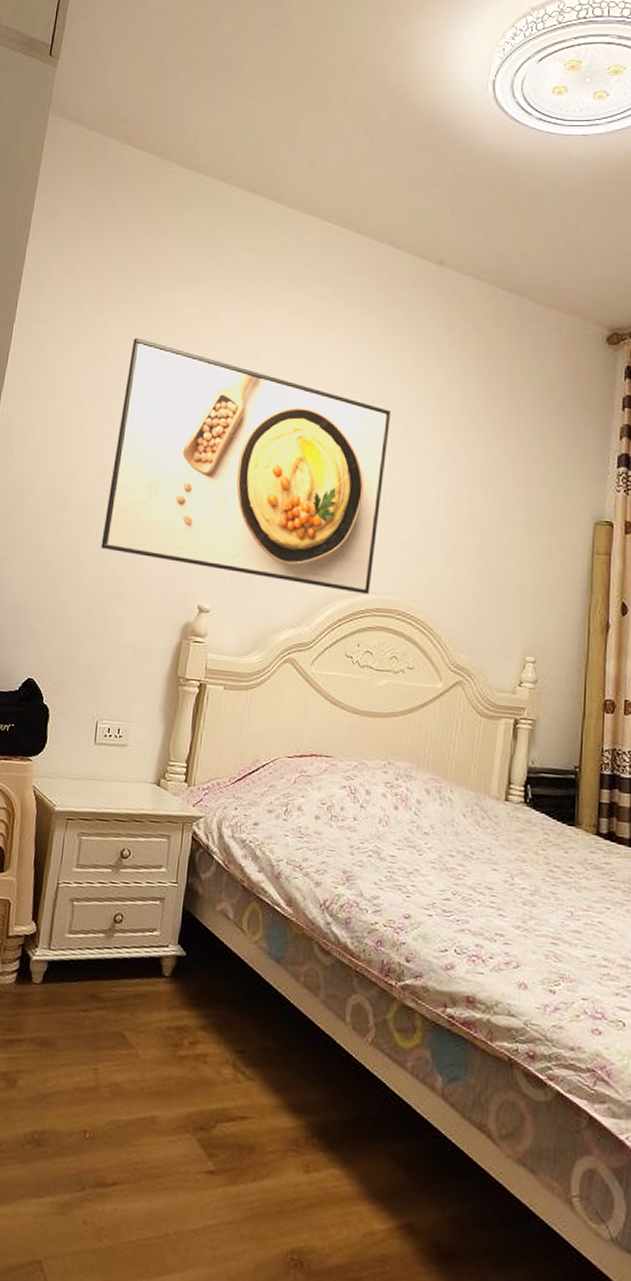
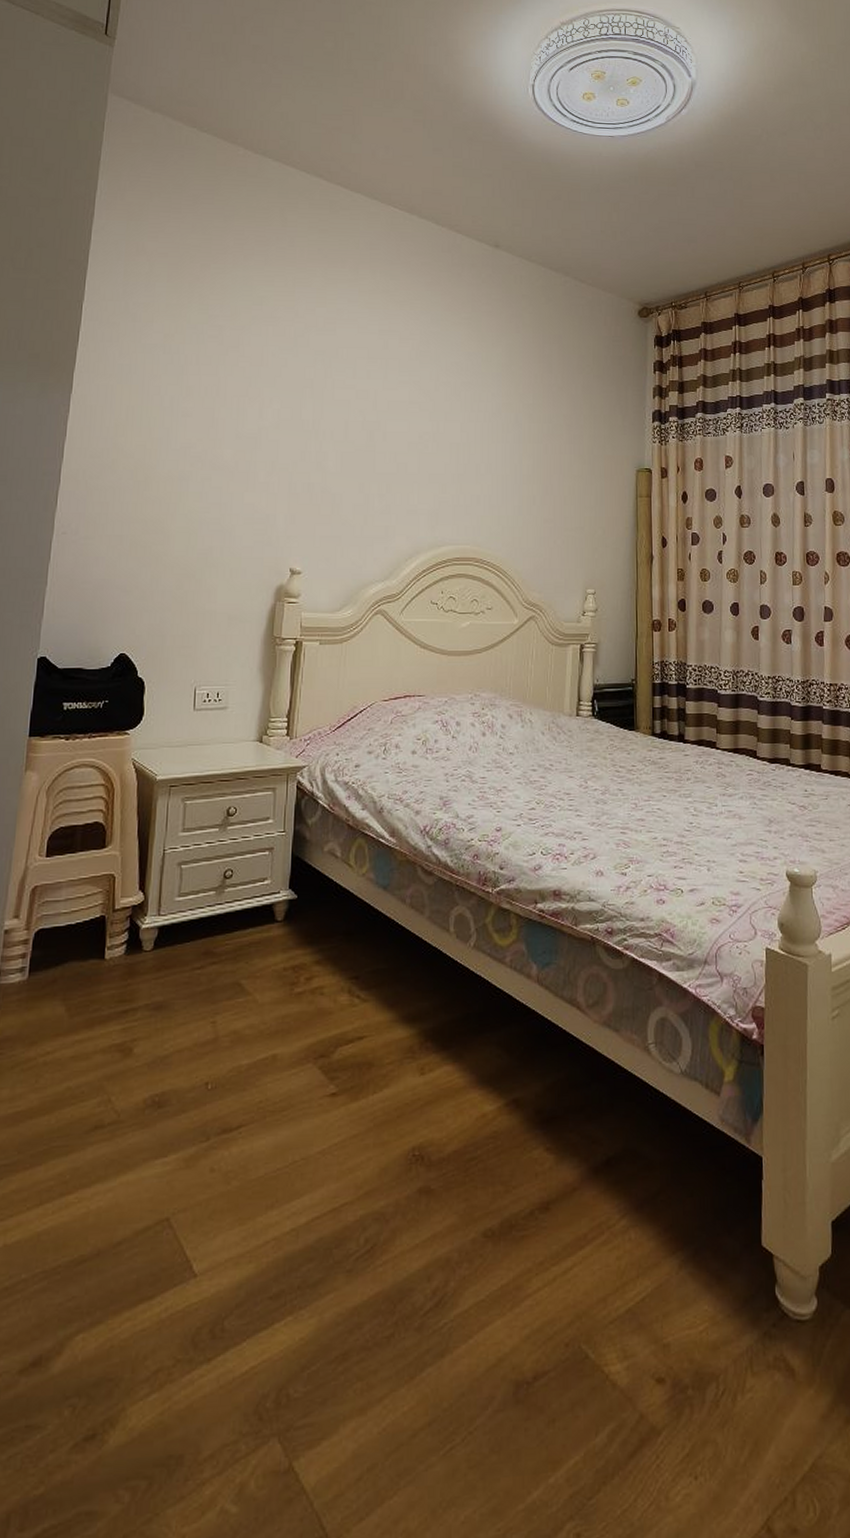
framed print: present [101,338,391,594] -> none [189,316,459,546]

